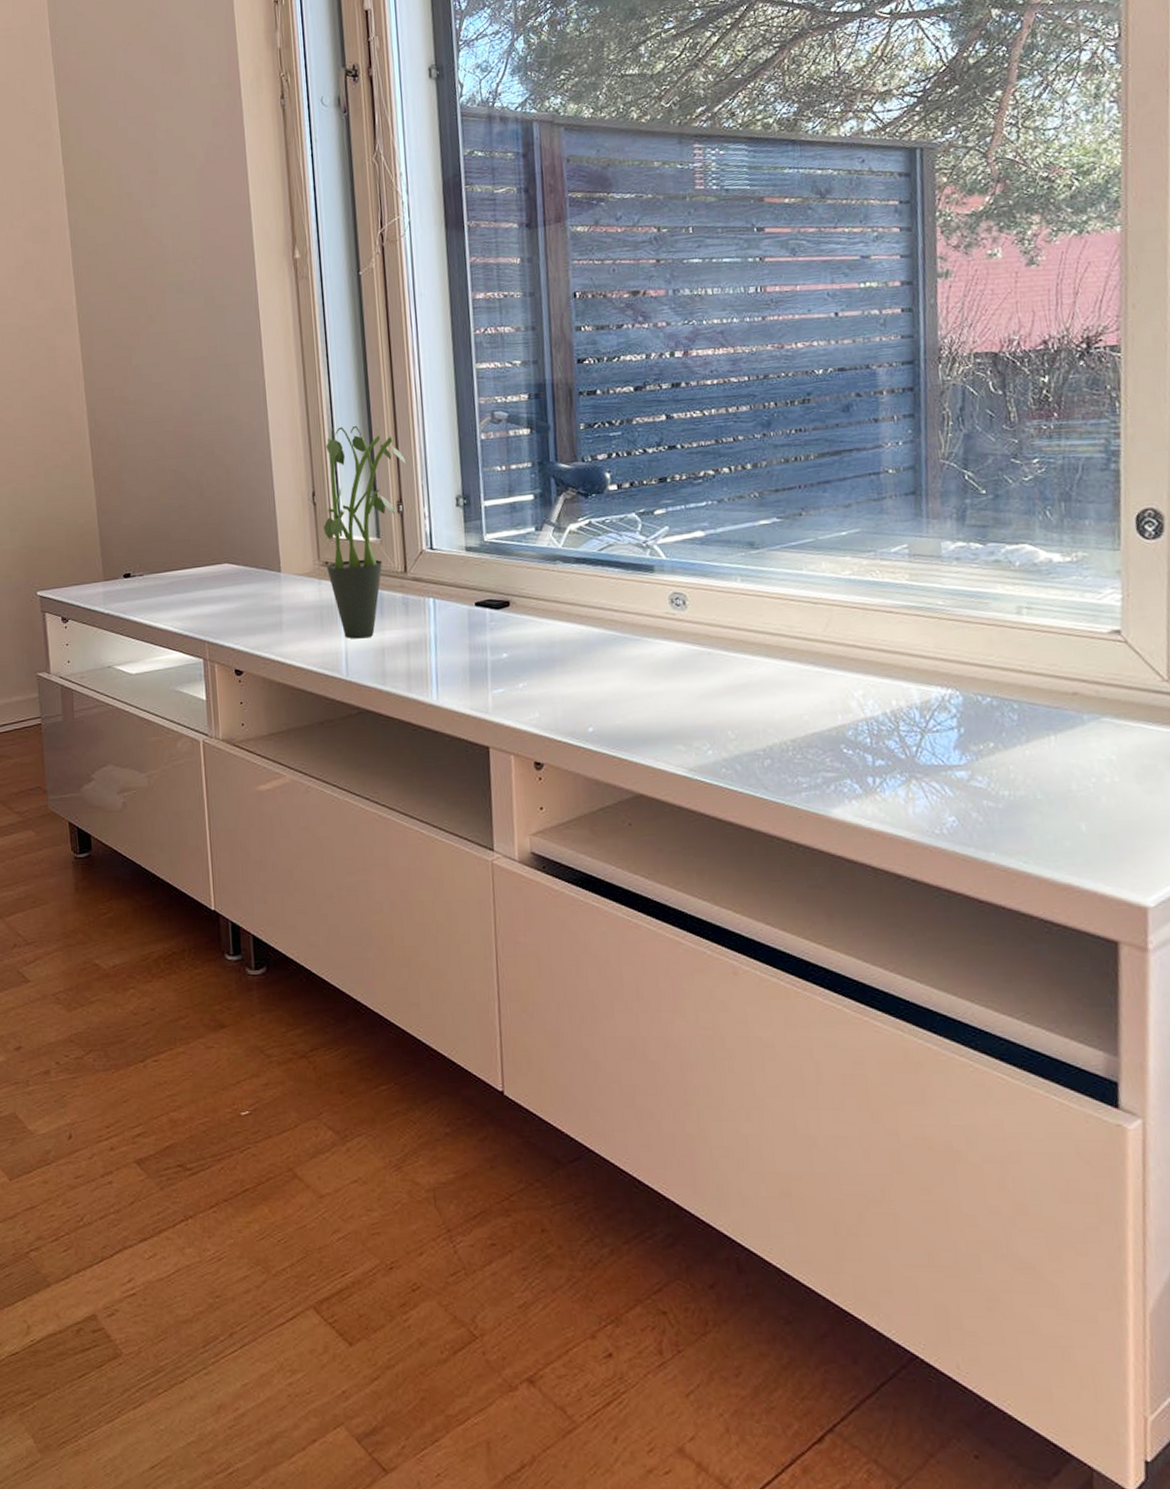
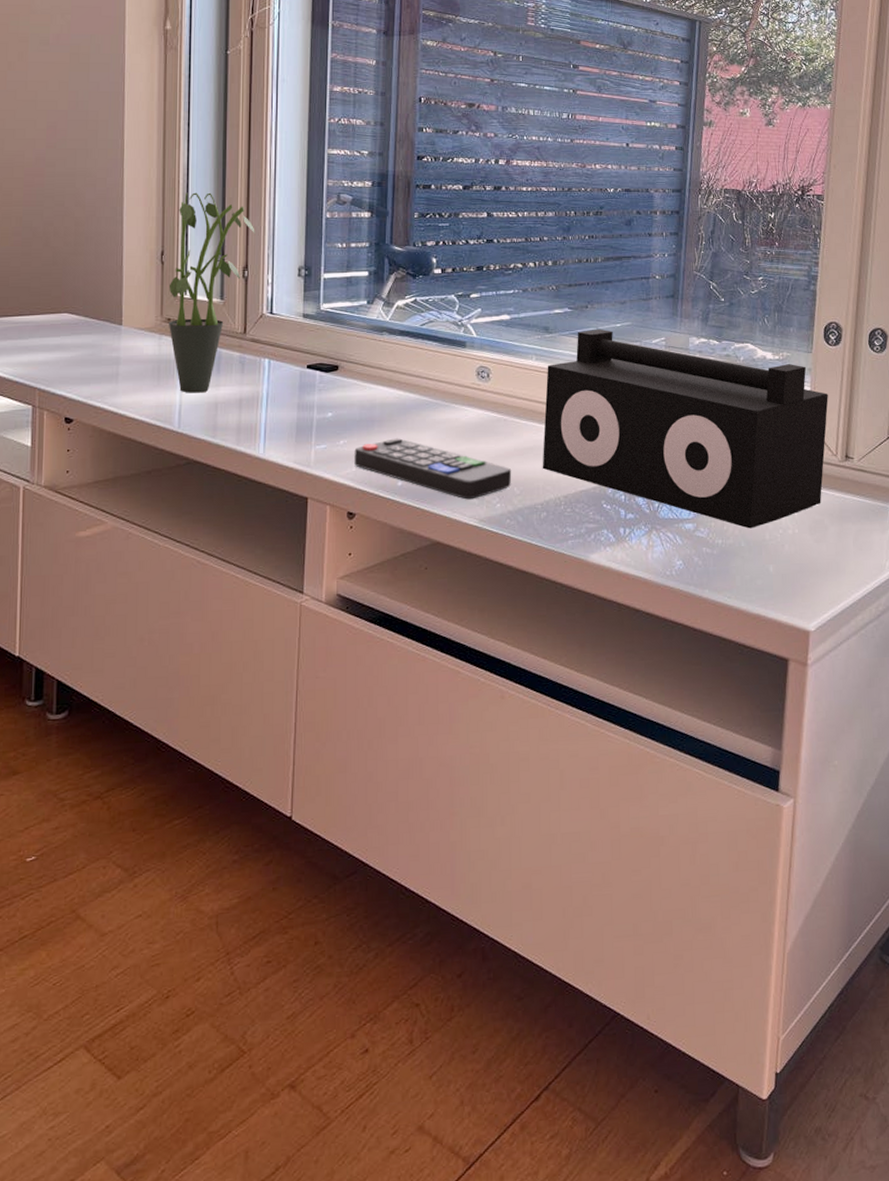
remote control: none [536,678,724,746] -> present [354,438,512,500]
speaker: none [756,539,1151,777] -> present [542,328,828,529]

